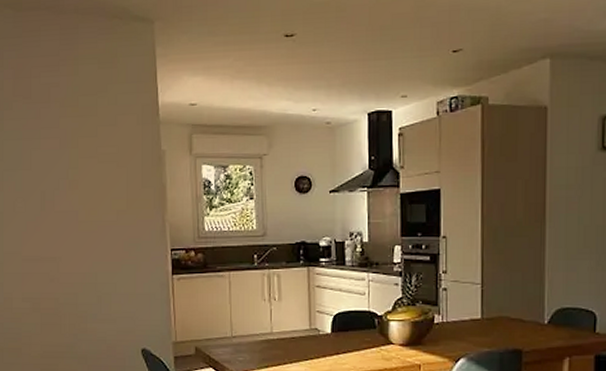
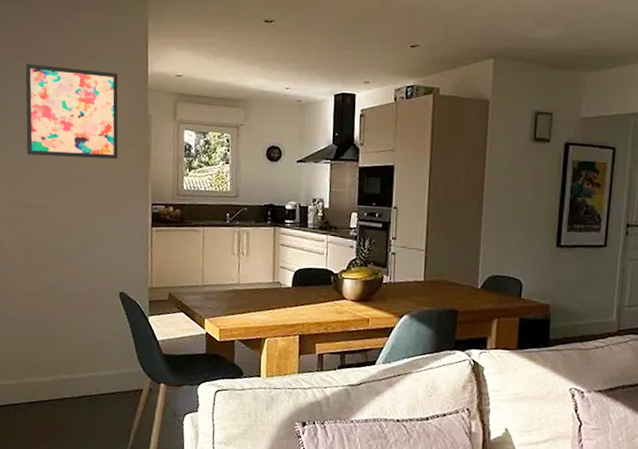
wall art: none [26,103,131,204] -> present [25,63,118,159]

